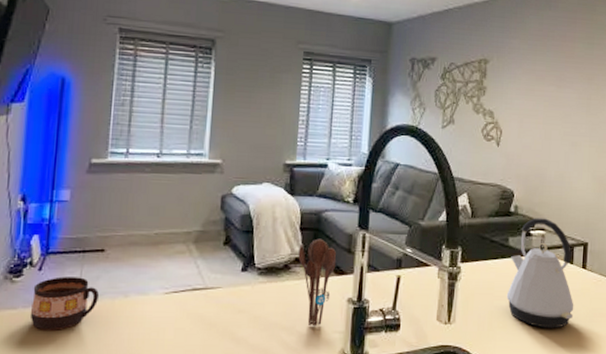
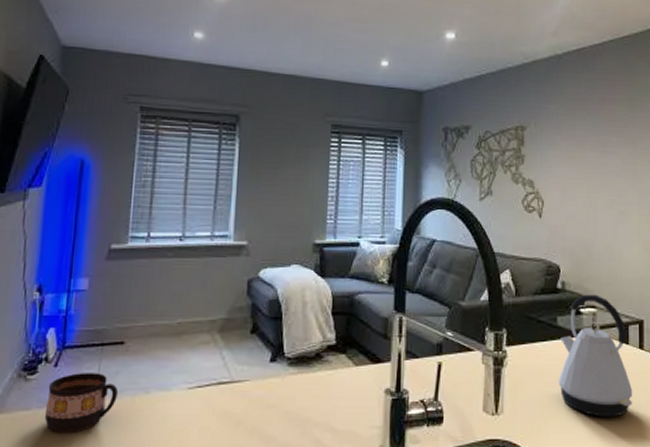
utensil holder: present [298,238,337,327] -> none [330,323,372,422]

